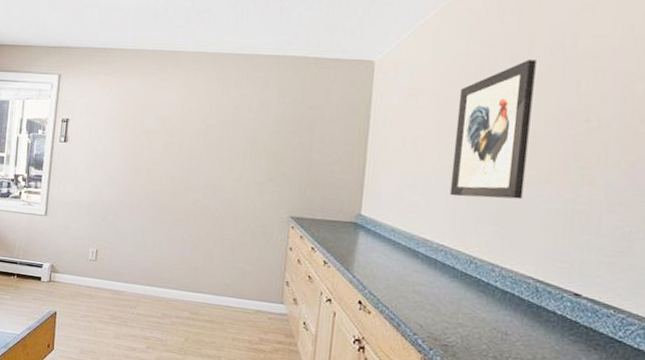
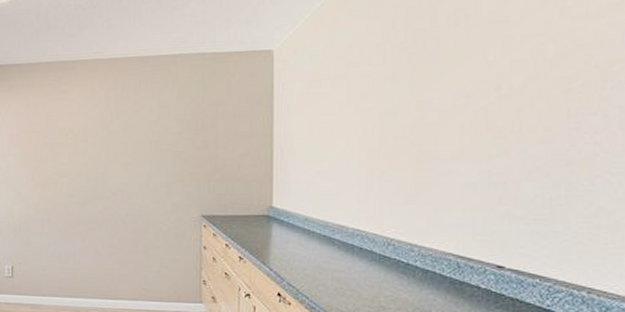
wall art: present [449,60,536,200] -> none [361,32,440,179]

